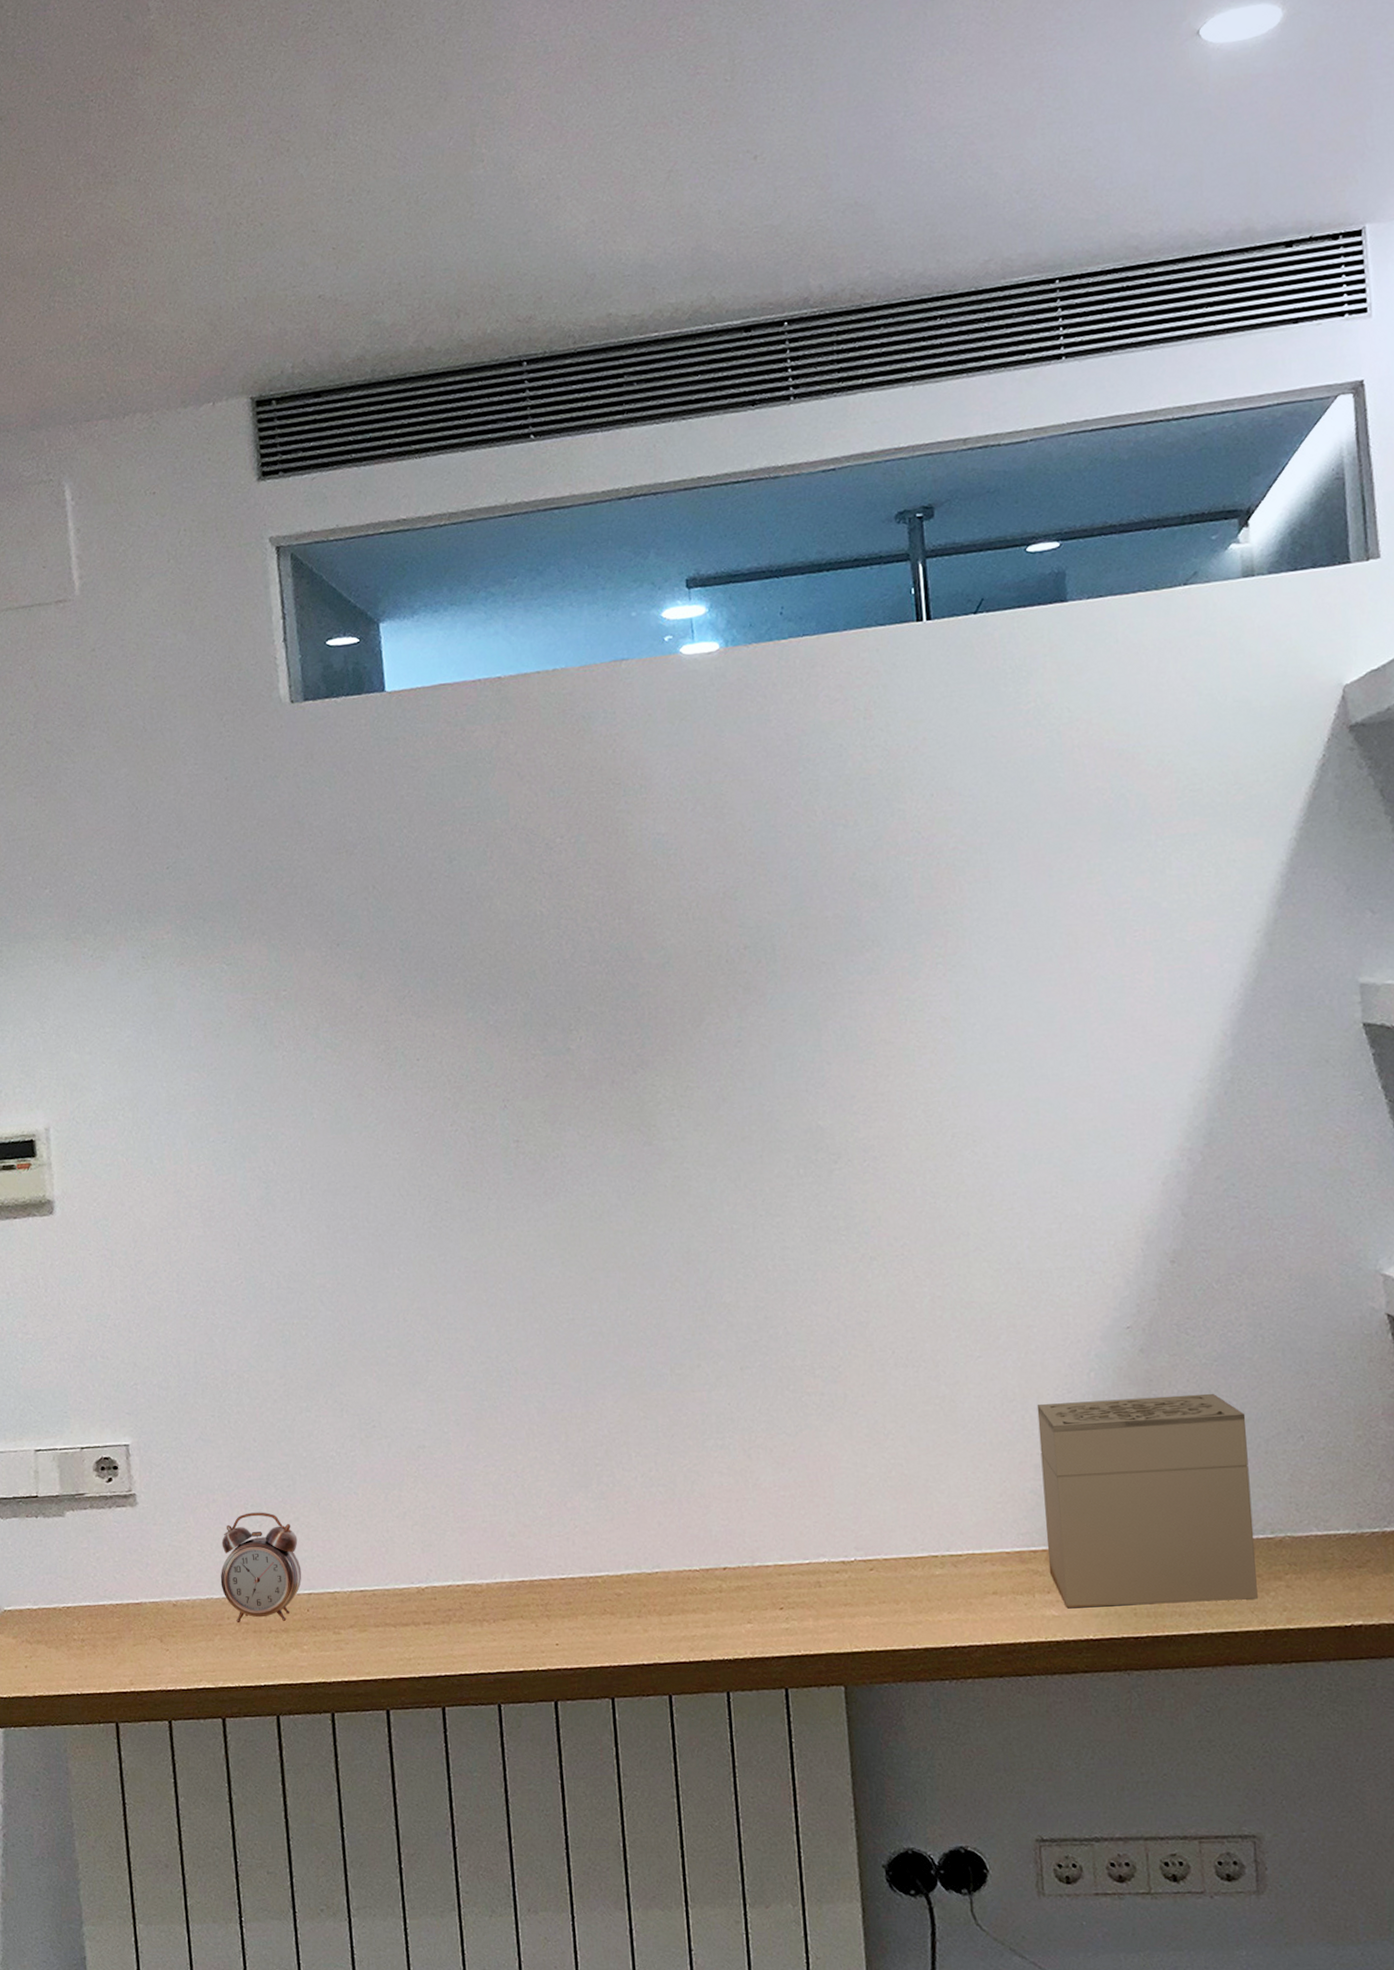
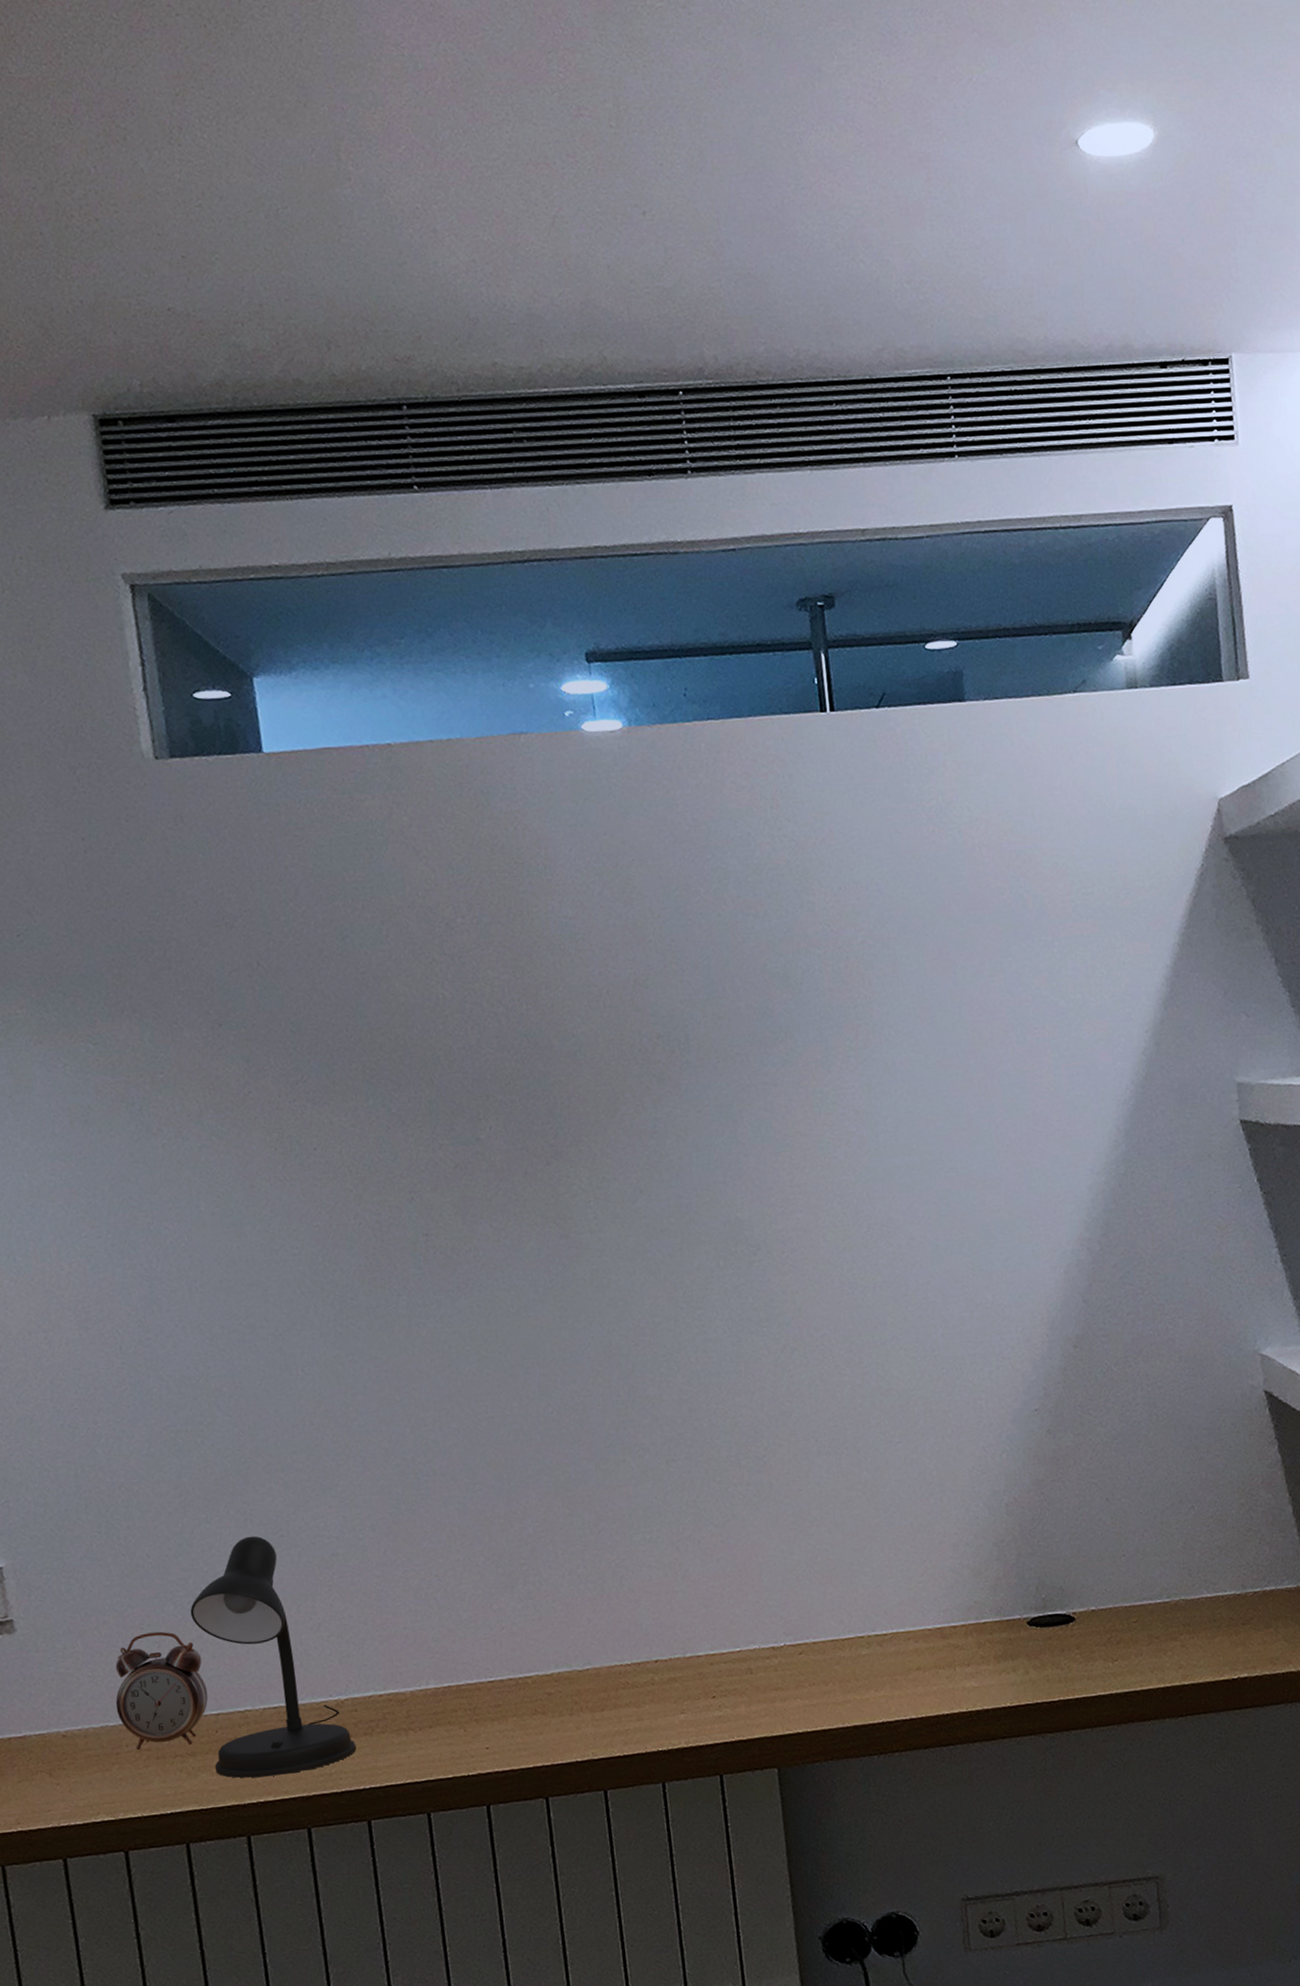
desk lamp: none [289,1425,434,1657] -> present [190,1536,357,1778]
decorative box: present [1037,1393,1258,1608] -> none [953,1469,1157,1678]

